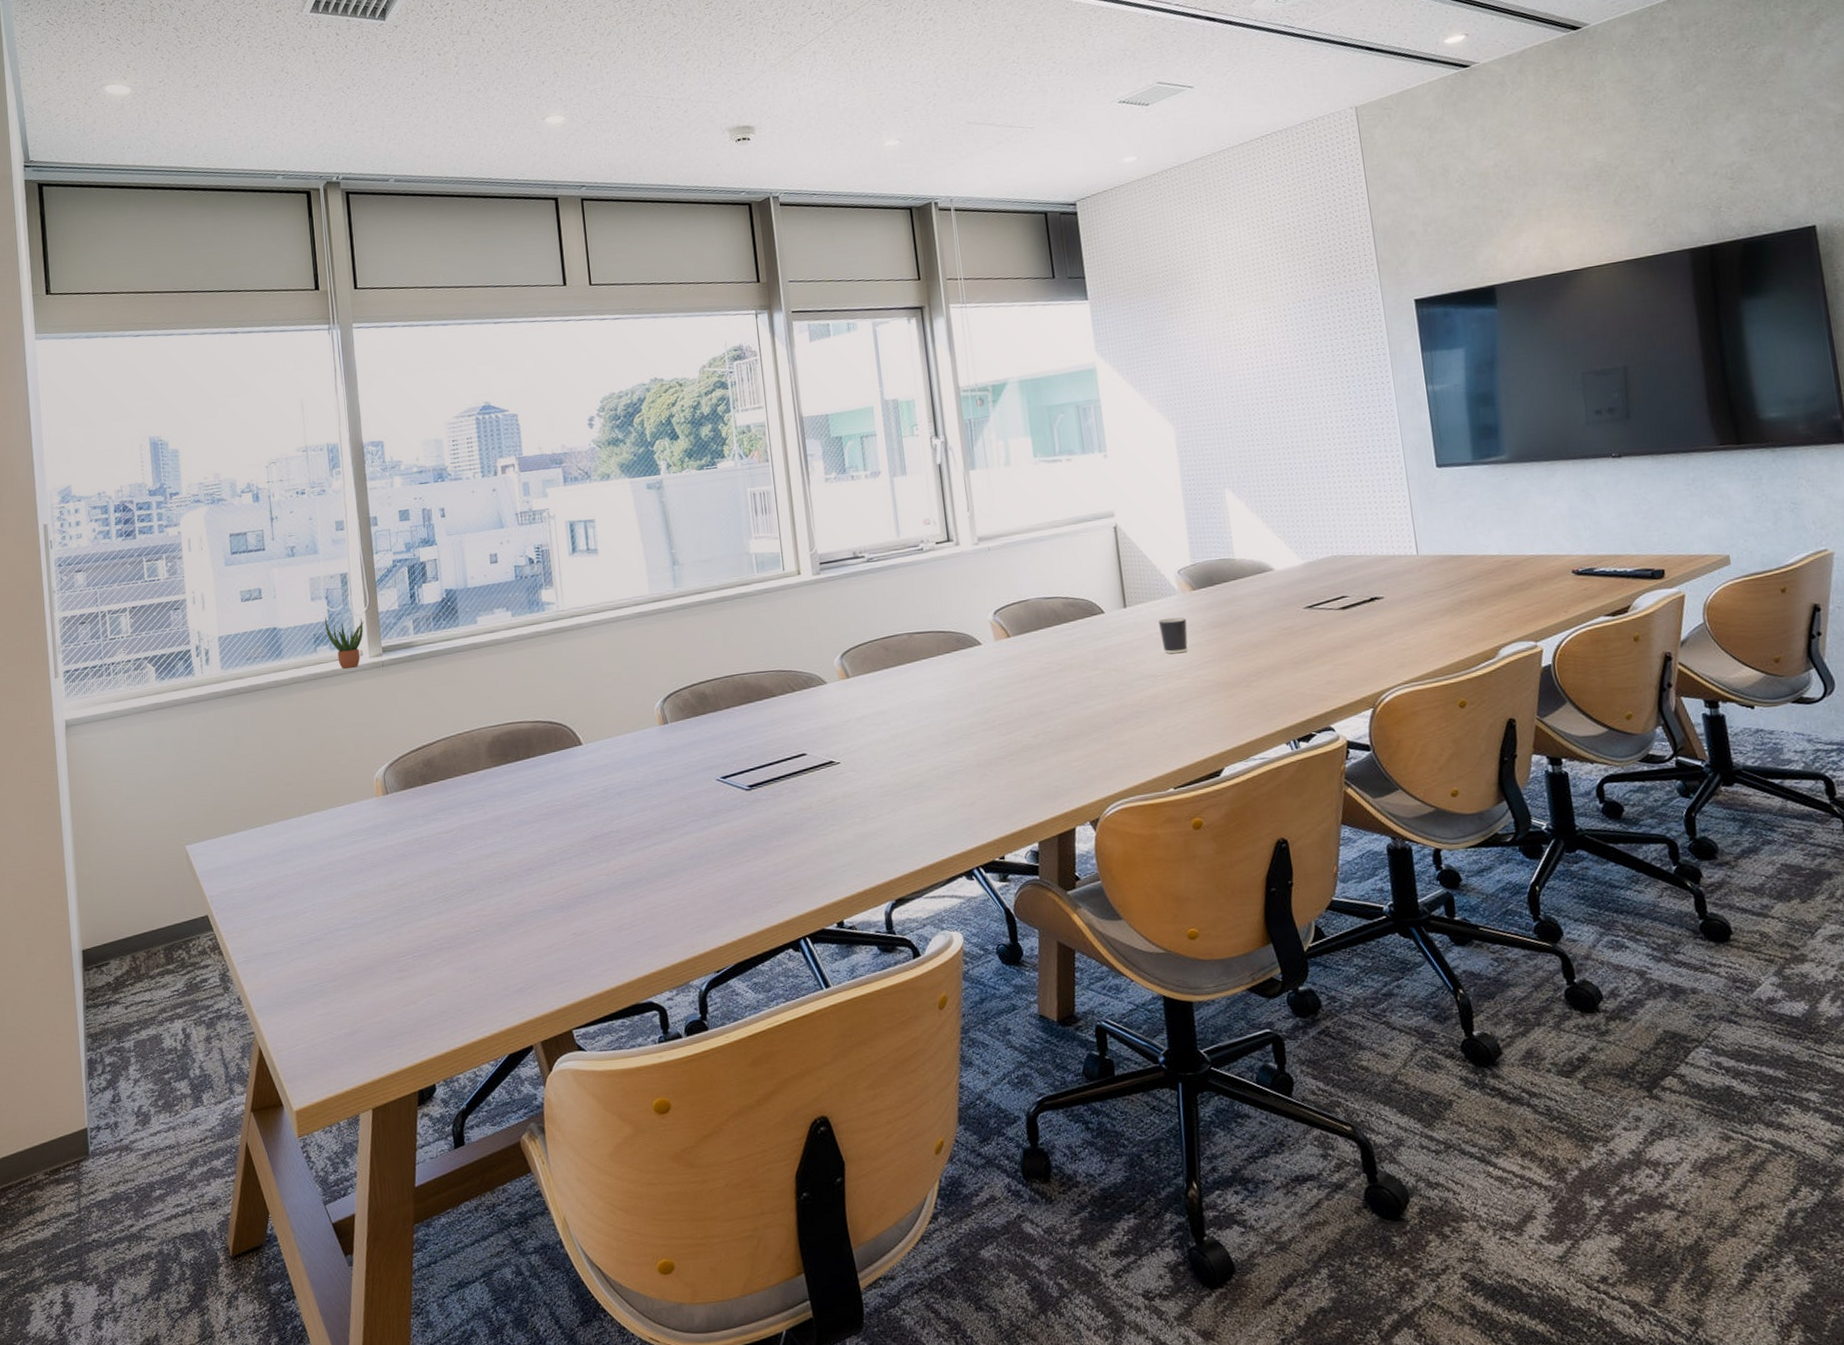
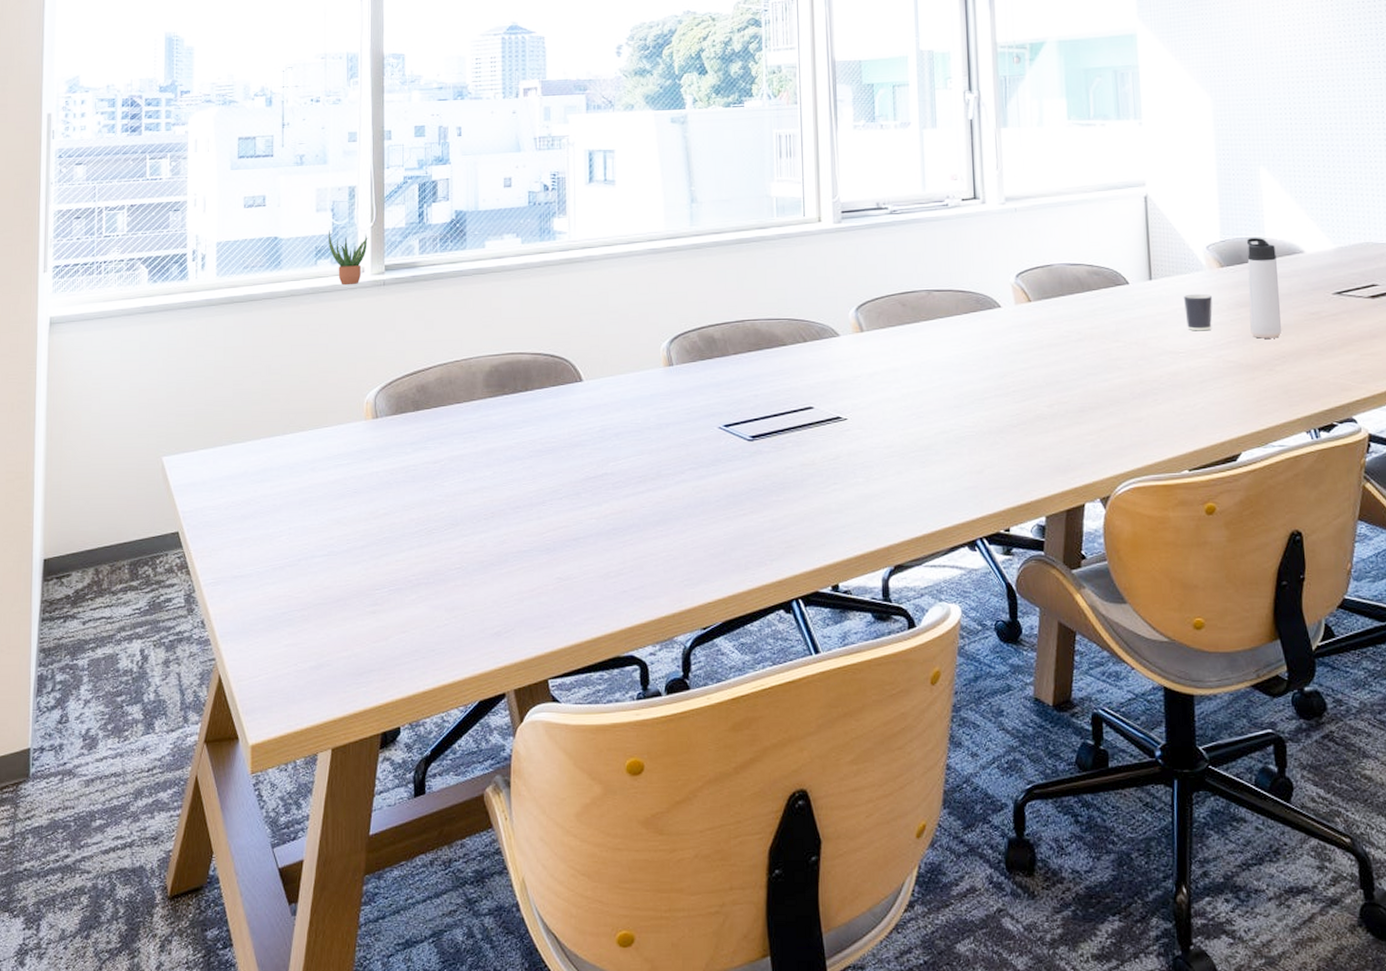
thermos bottle: none [1216,558,1256,657] -> present [1246,237,1282,339]

